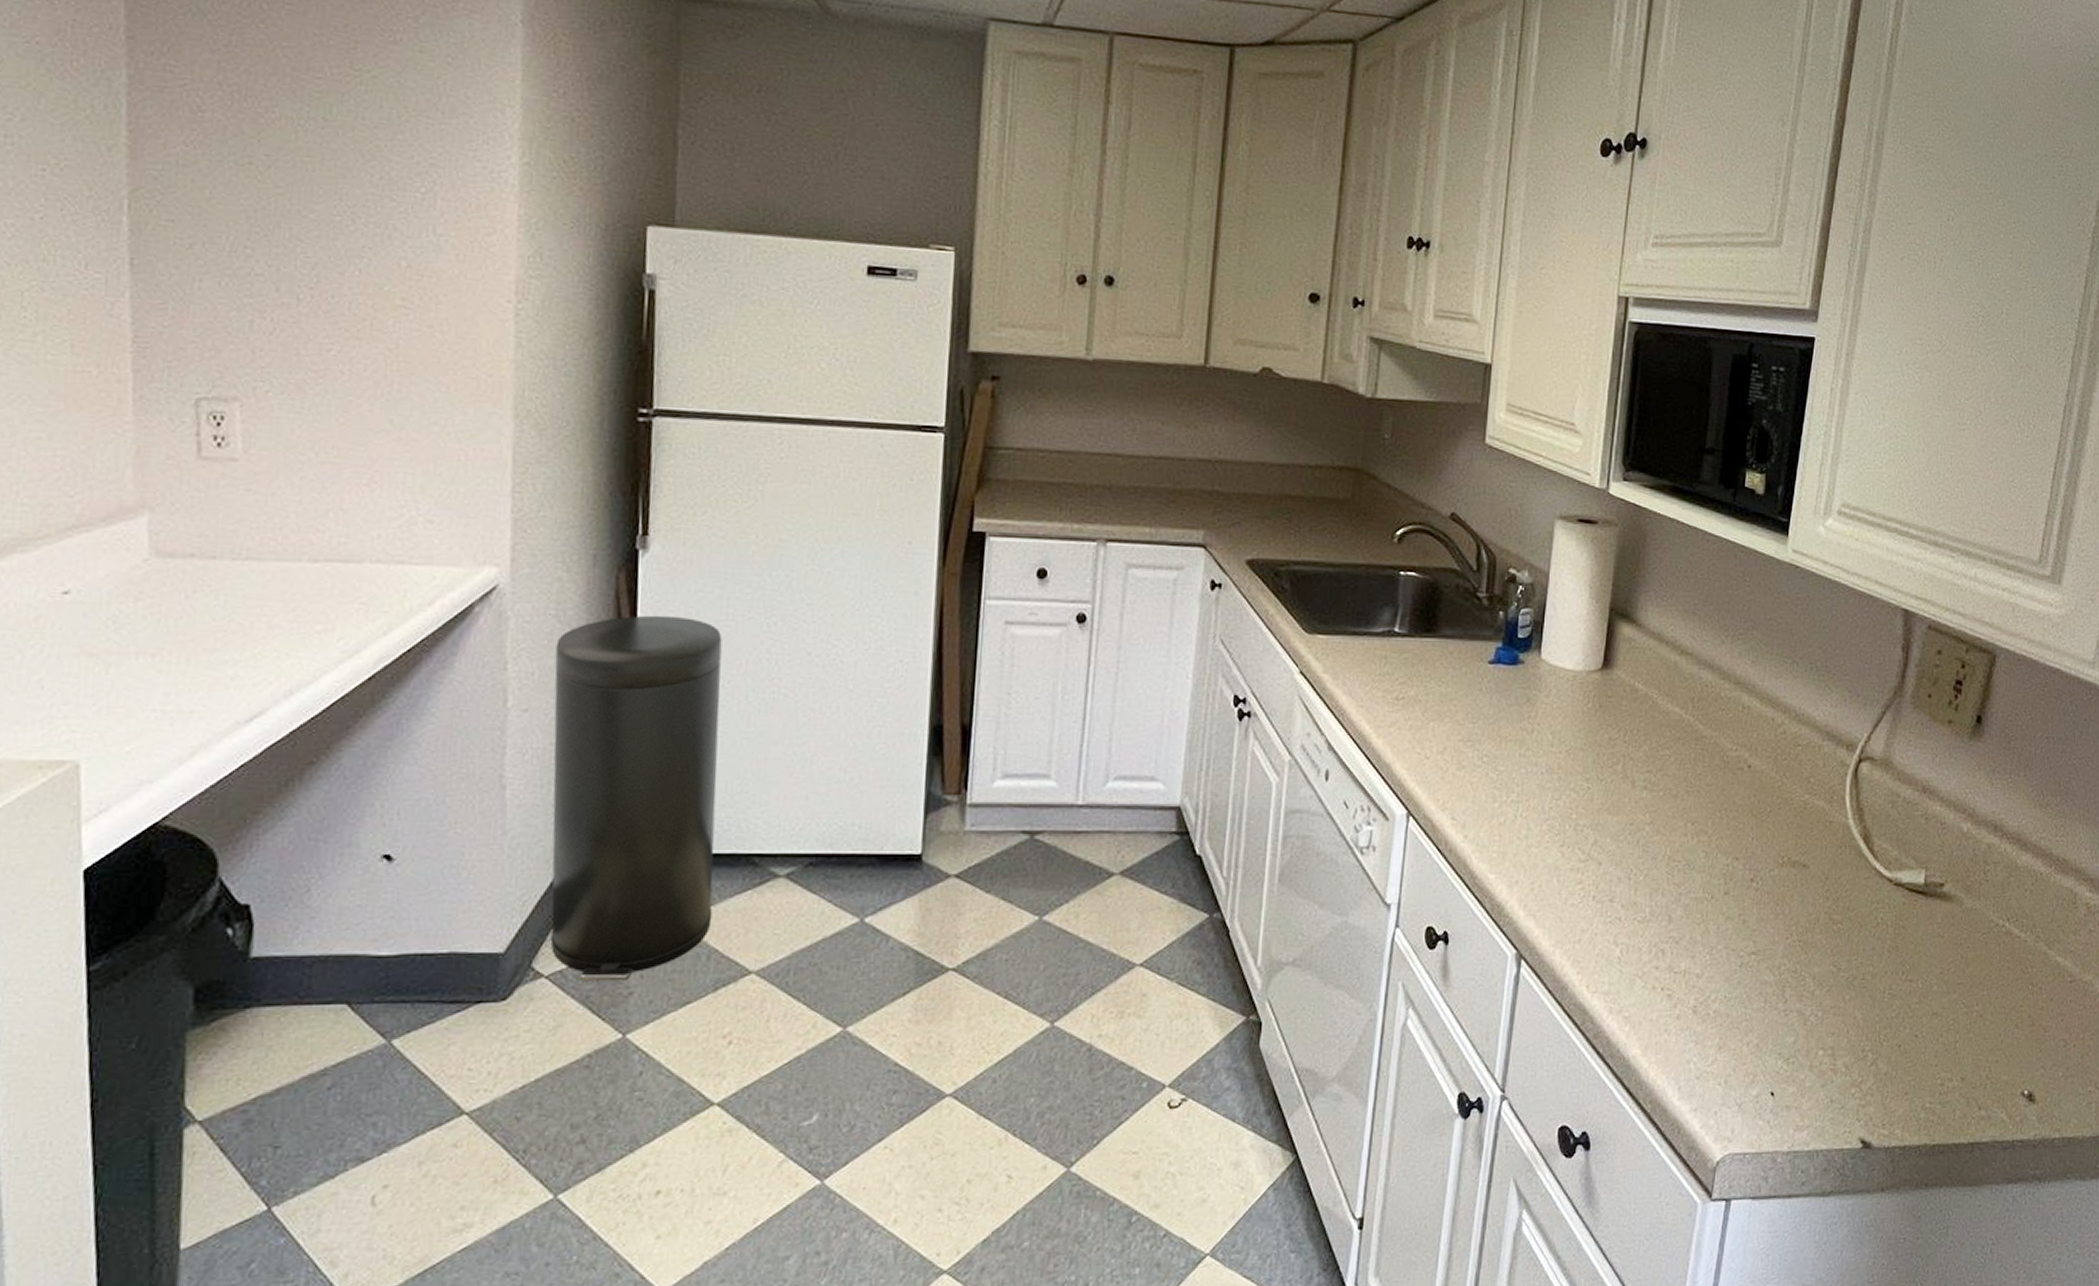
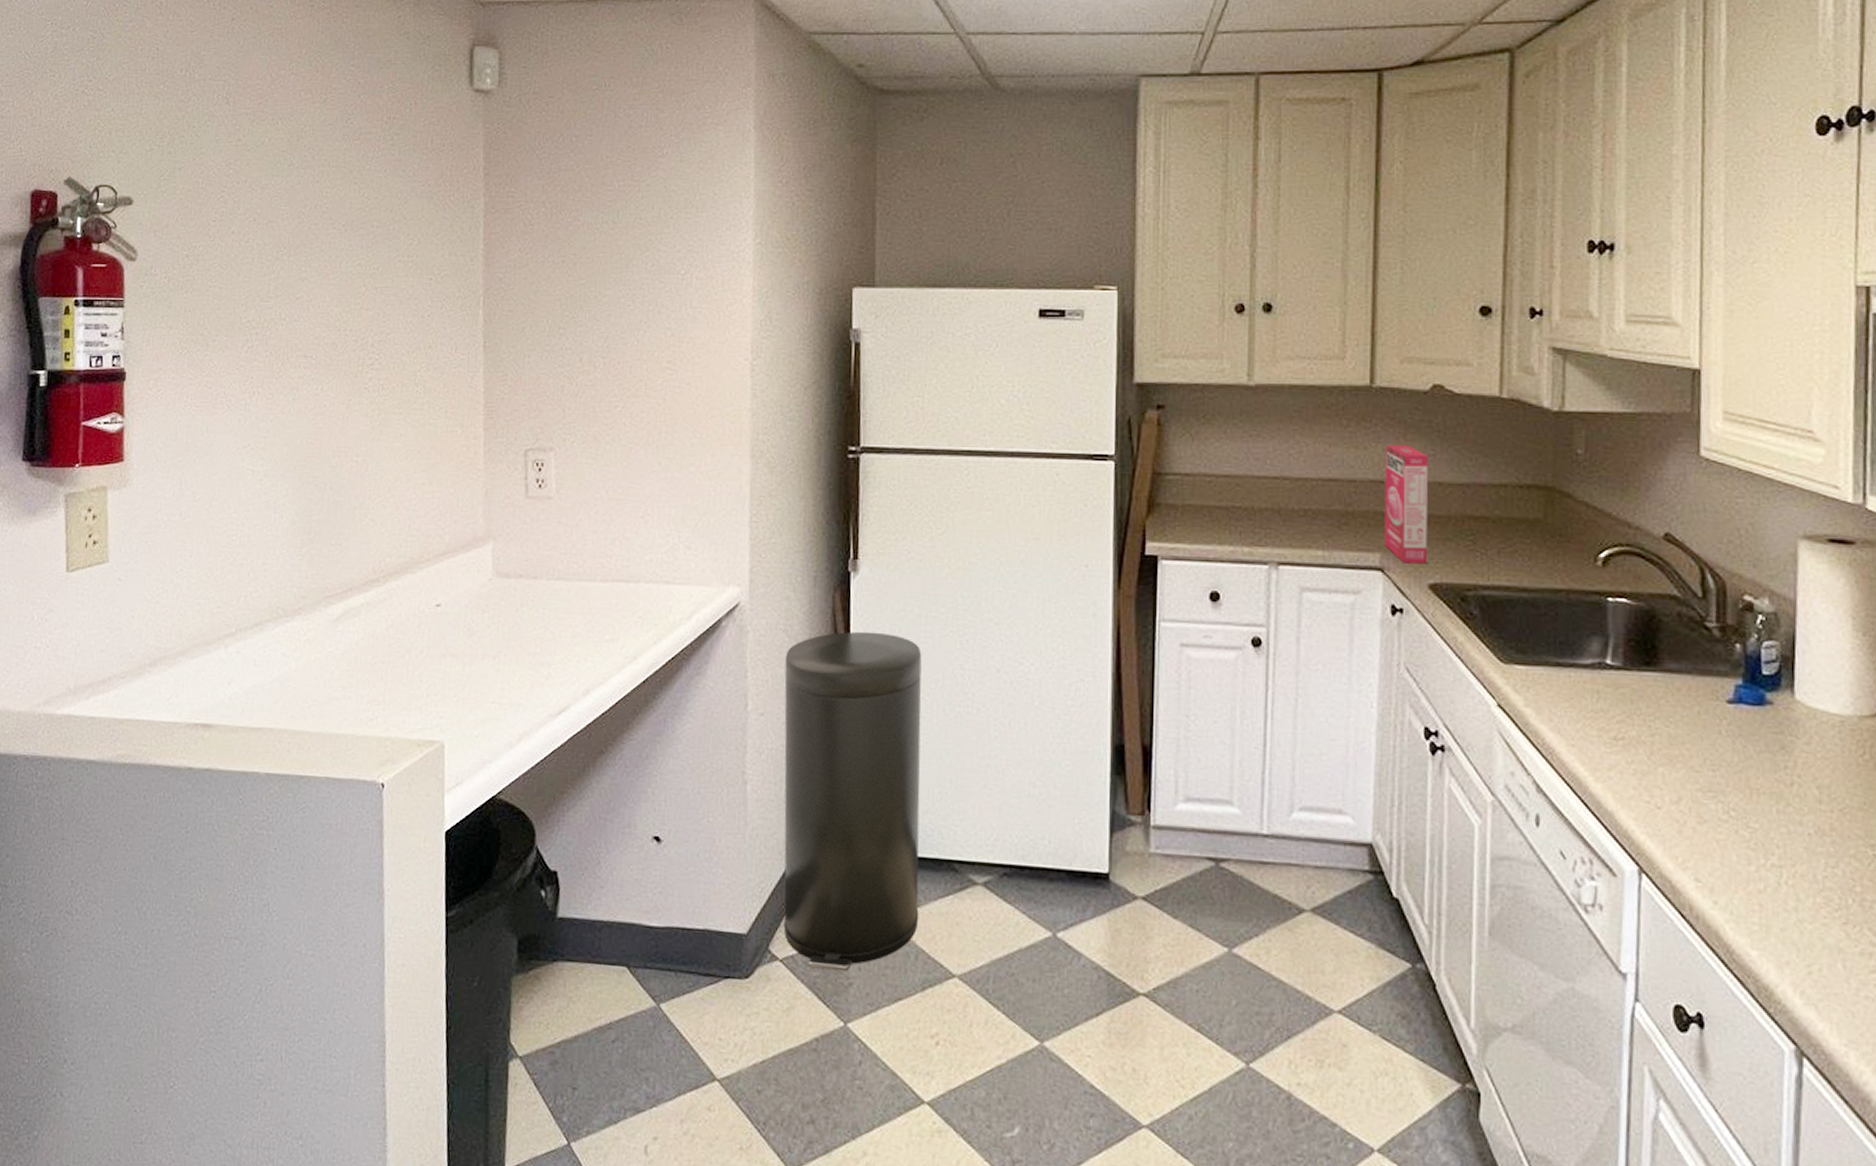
cereal box: none [1209,424,1254,541] -> present [1384,444,1429,564]

